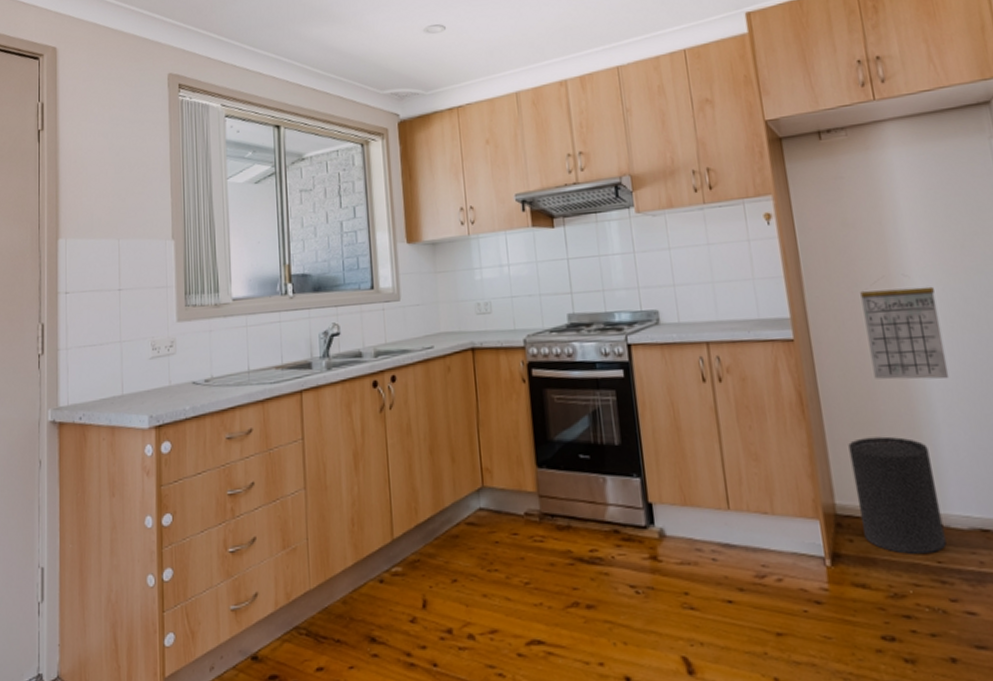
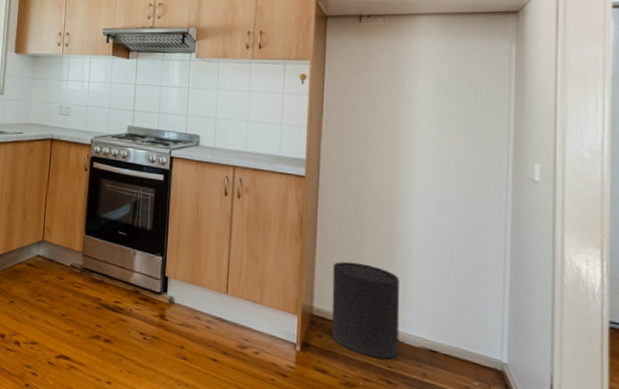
calendar: present [860,286,950,380] -> none [366,148,432,230]

